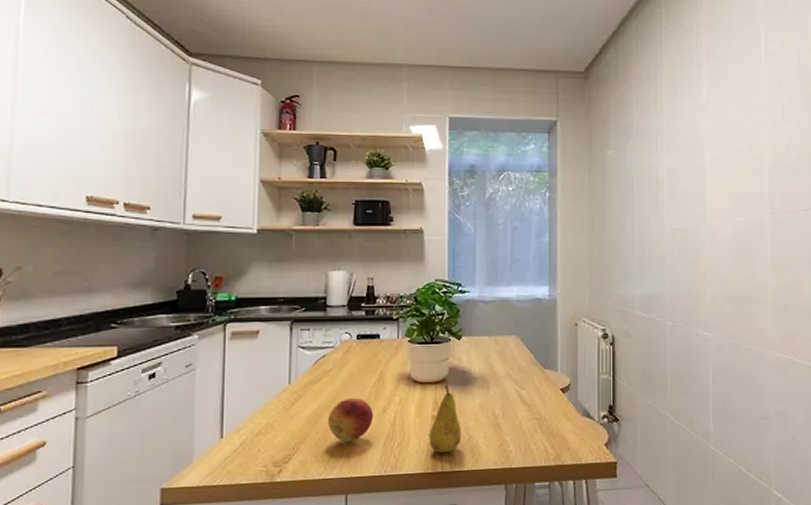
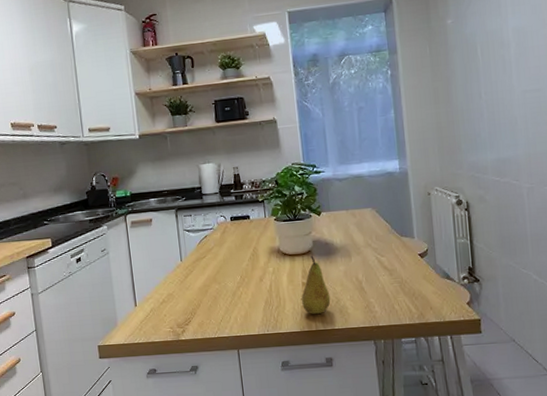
fruit: present [327,397,374,442] -> none [215,270,253,307]

